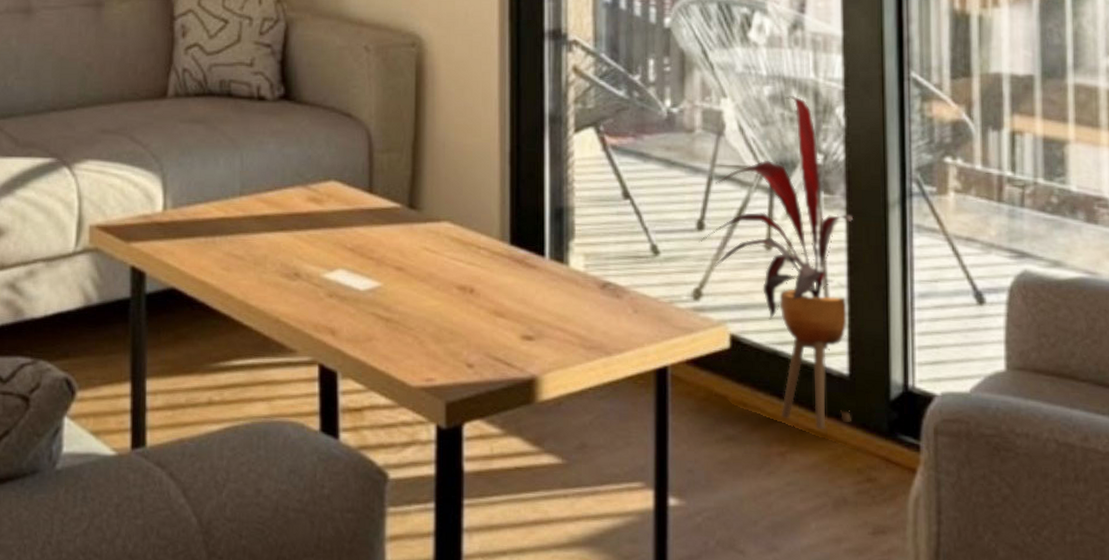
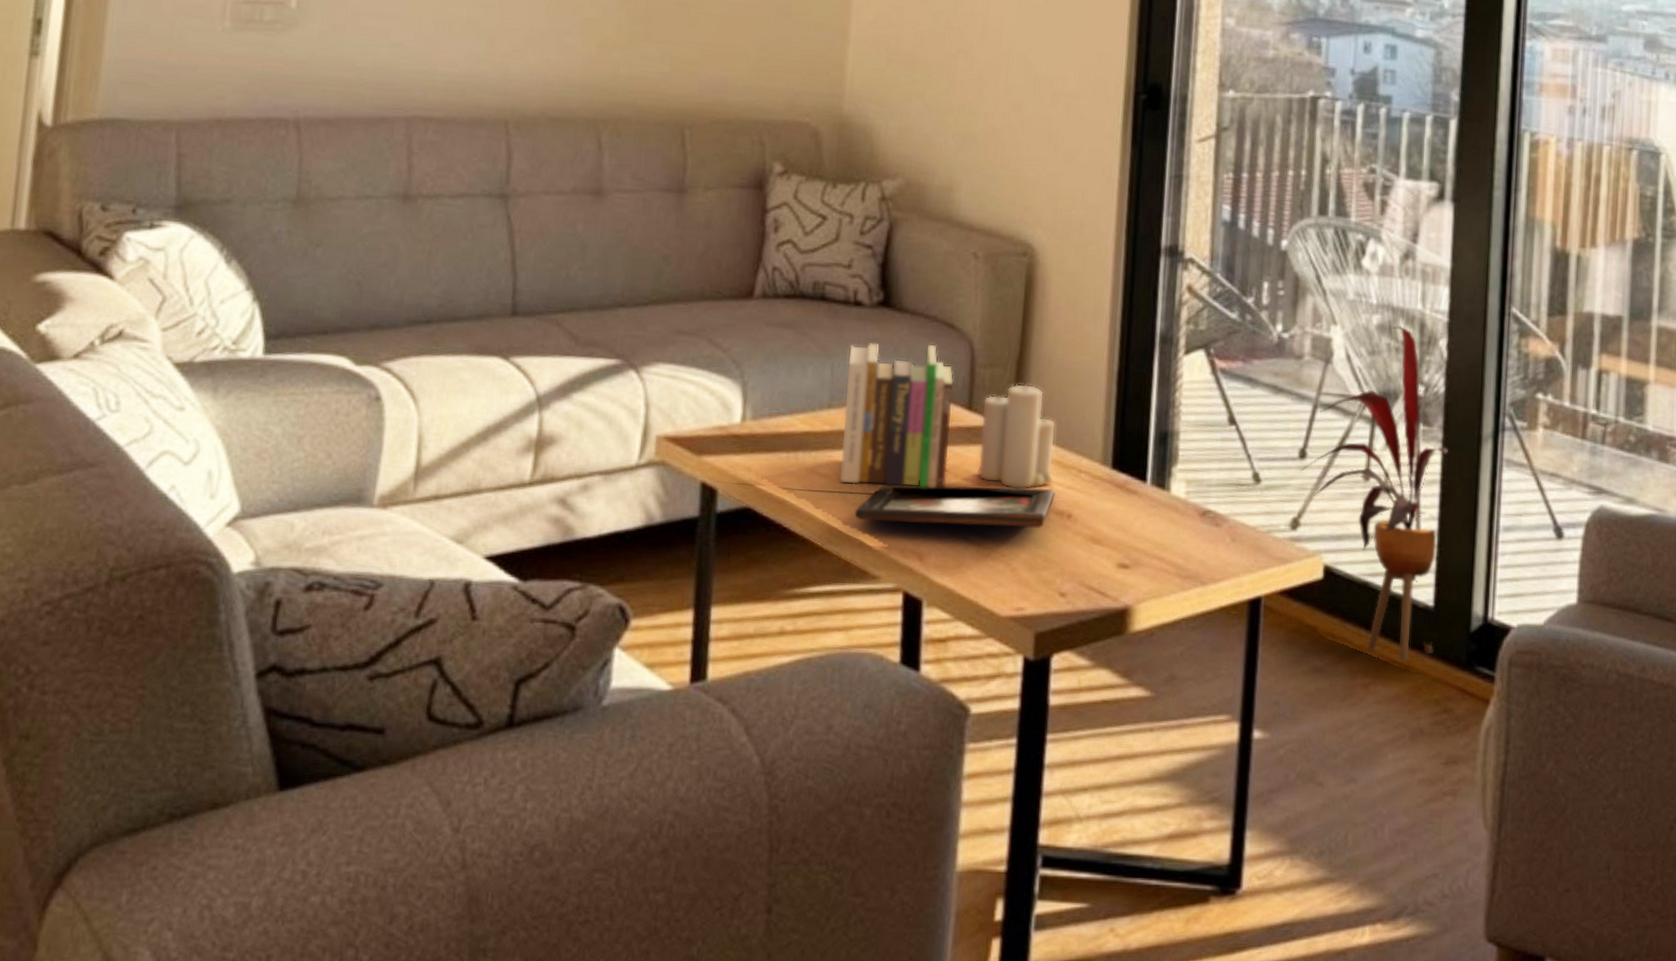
books: none [254,134,354,266] -> present [839,343,954,488]
decorative tray: none [270,264,457,303] -> present [854,484,1055,528]
candle: none [380,161,456,265] -> present [976,378,1057,488]

